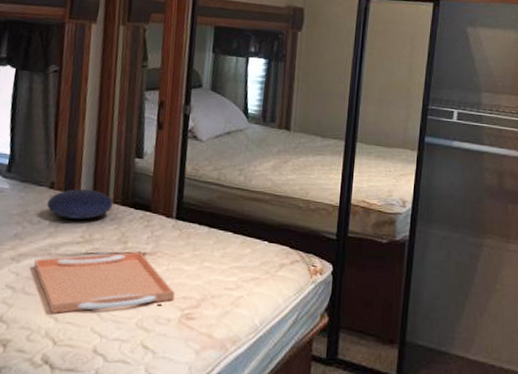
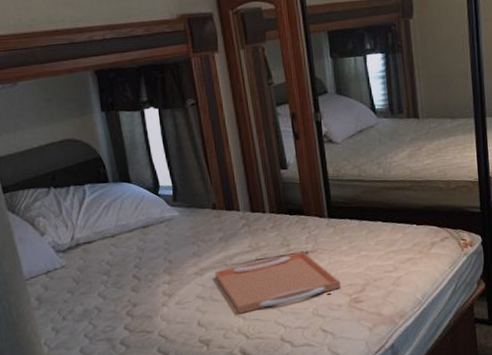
cushion: present [47,188,114,219] -> none [213,204,270,233]

